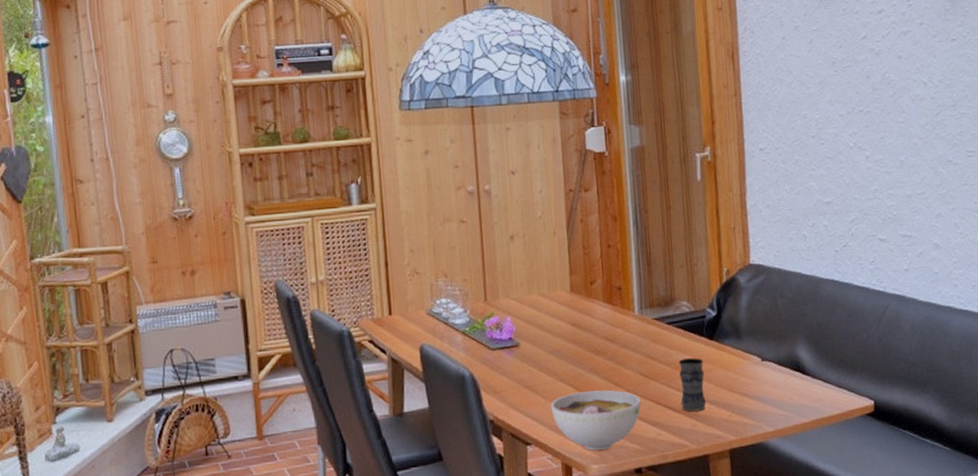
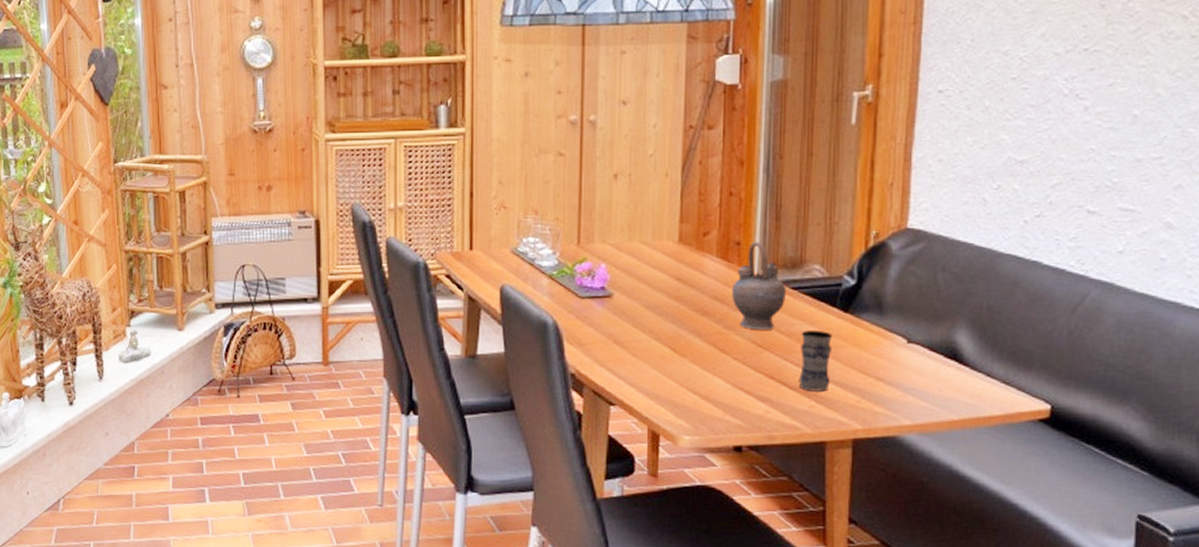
bowl: present [551,390,641,451] -> none [642,354,749,421]
teapot: none [618,285,663,363] -> present [731,241,786,330]

